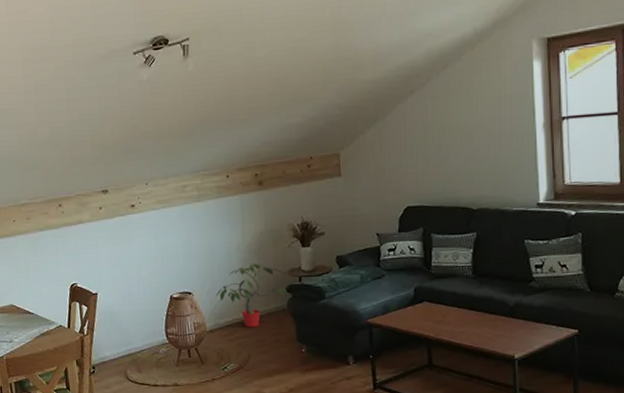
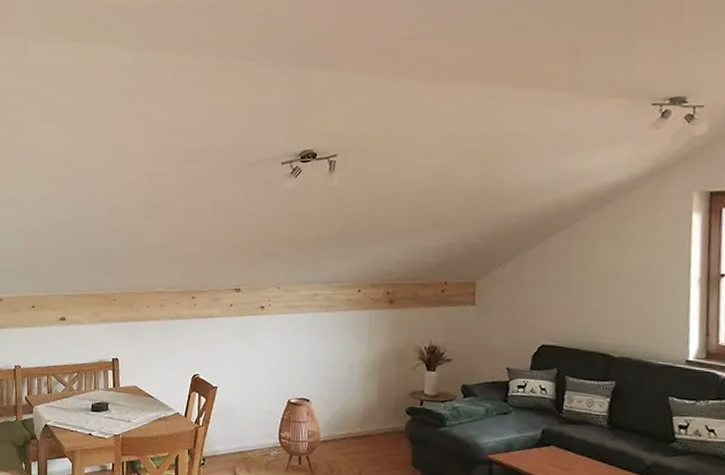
potted plant: present [215,263,288,327] -> none [333,379,408,444]

